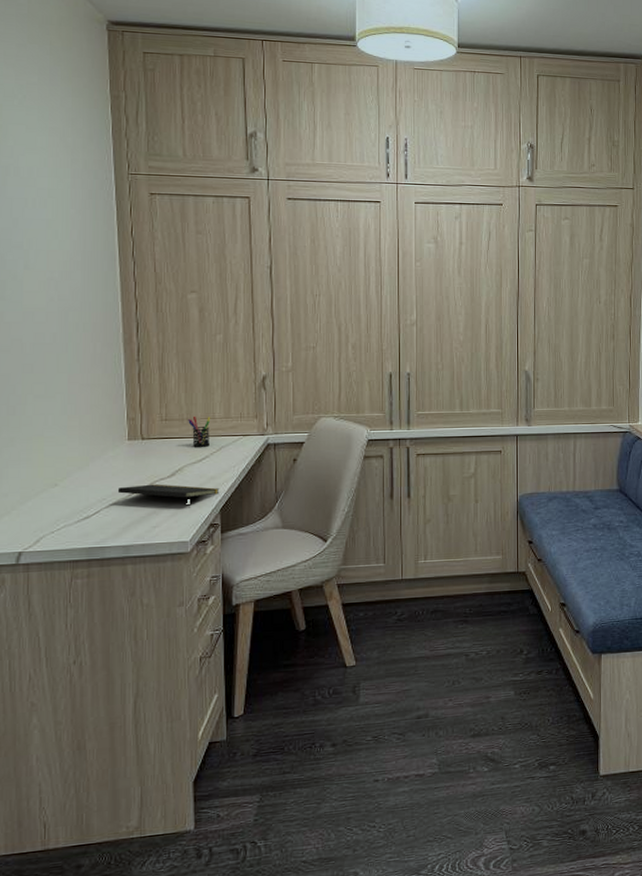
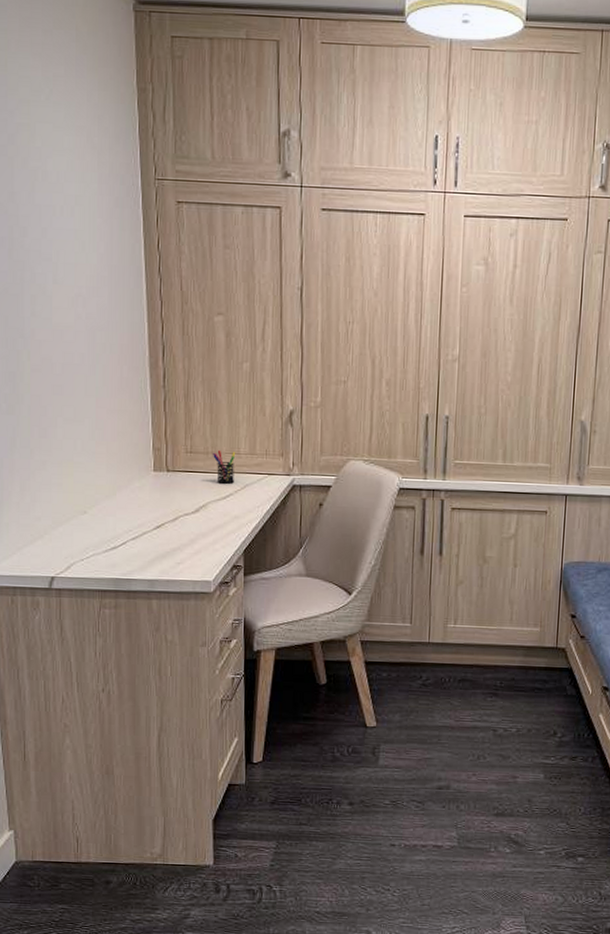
notepad: present [117,484,220,508] -> none [143,518,244,547]

